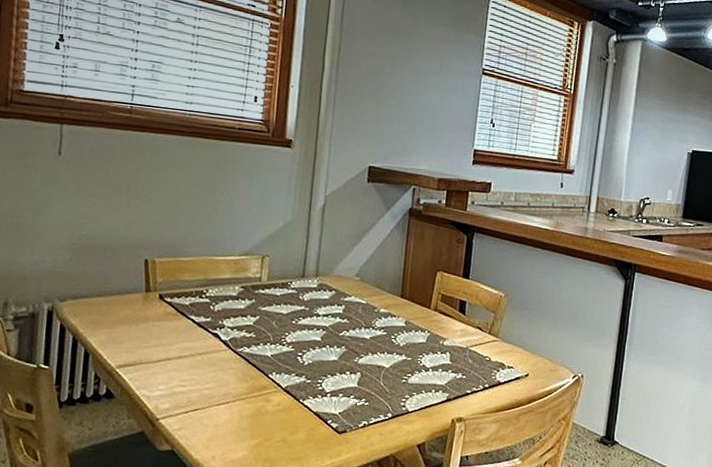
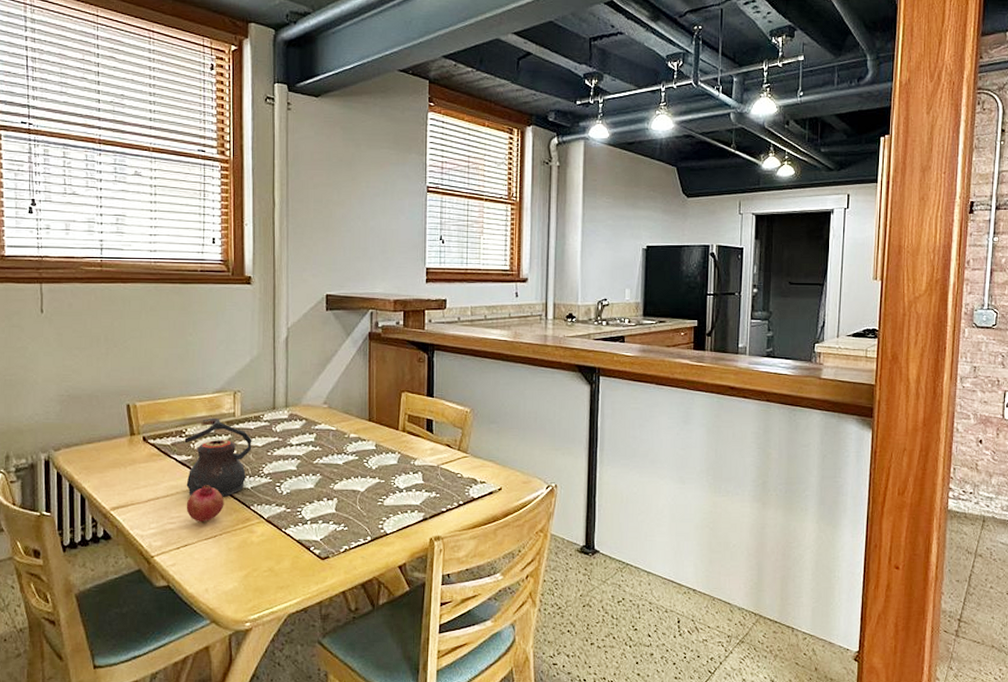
fruit: none [199,349,241,388] -> present [186,485,224,523]
teapot: none [201,281,277,363] -> present [184,418,252,497]

